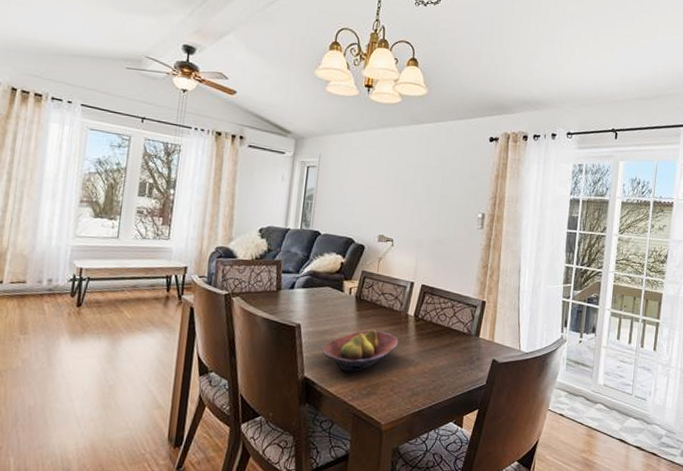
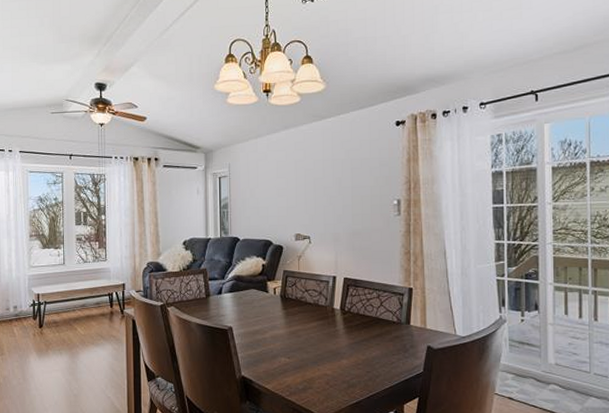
fruit bowl: present [322,328,399,372] -> none [255,325,329,369]

